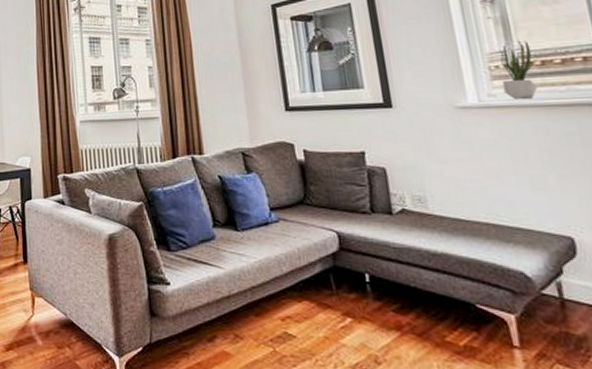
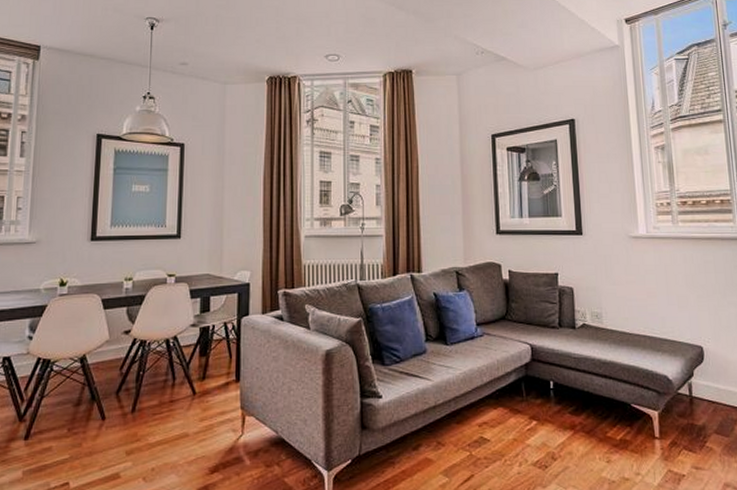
potted plant: present [499,40,539,100] -> none [664,183,690,233]

